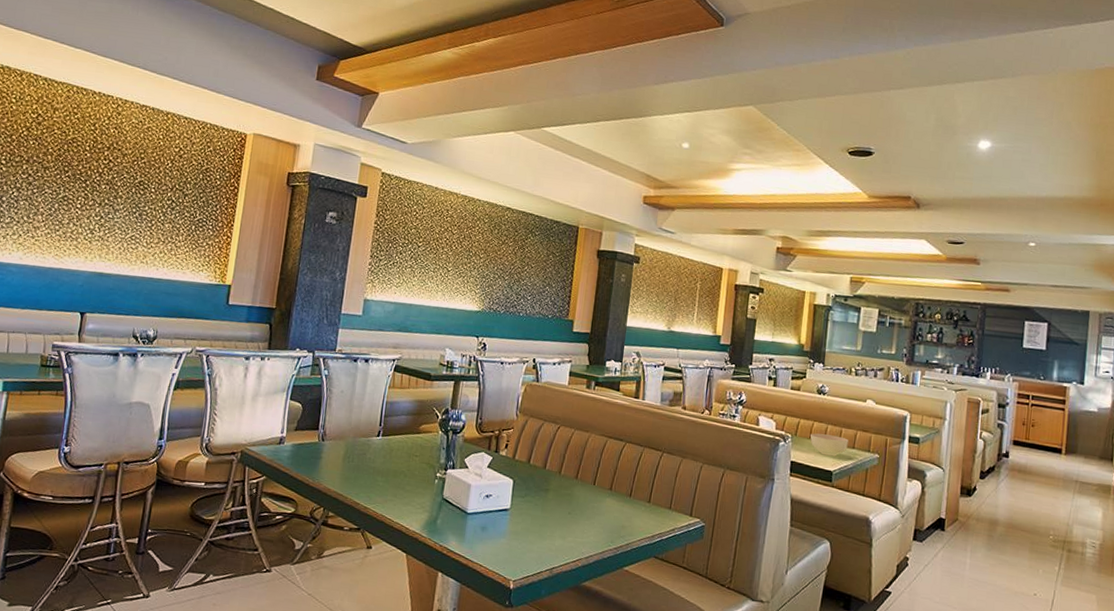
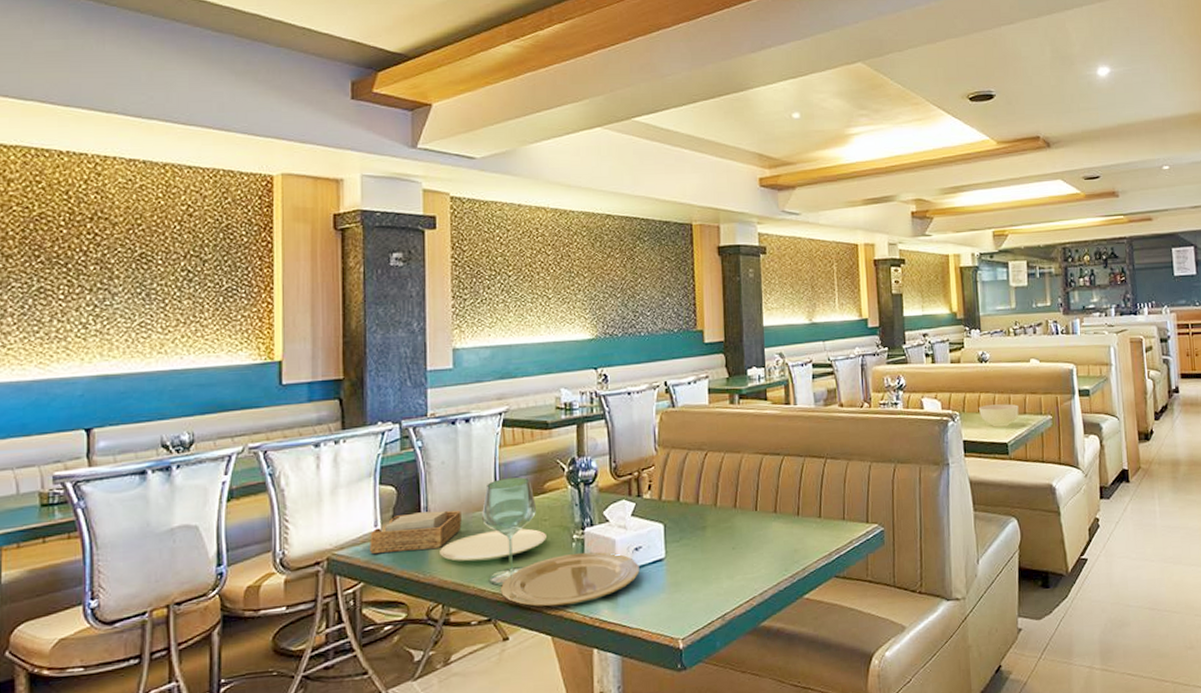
napkin holder: none [274,427,350,462] -> present [370,510,462,554]
plate: none [328,455,415,480] -> present [440,528,546,562]
wine glass: none [364,414,411,502] -> present [481,477,537,586]
plate: none [371,488,487,532] -> present [500,552,640,608]

